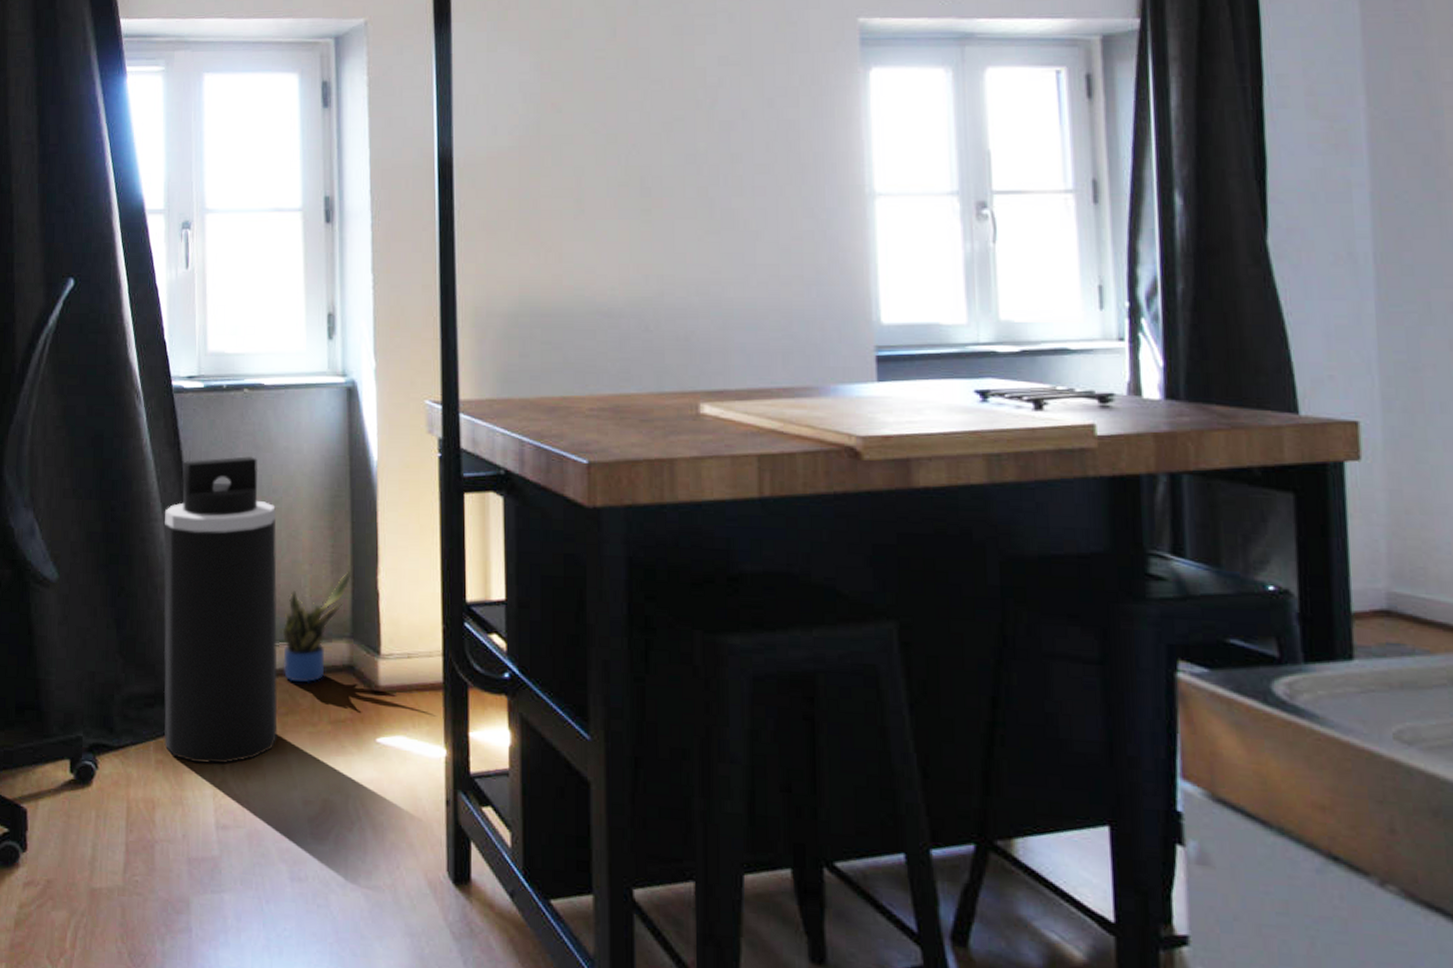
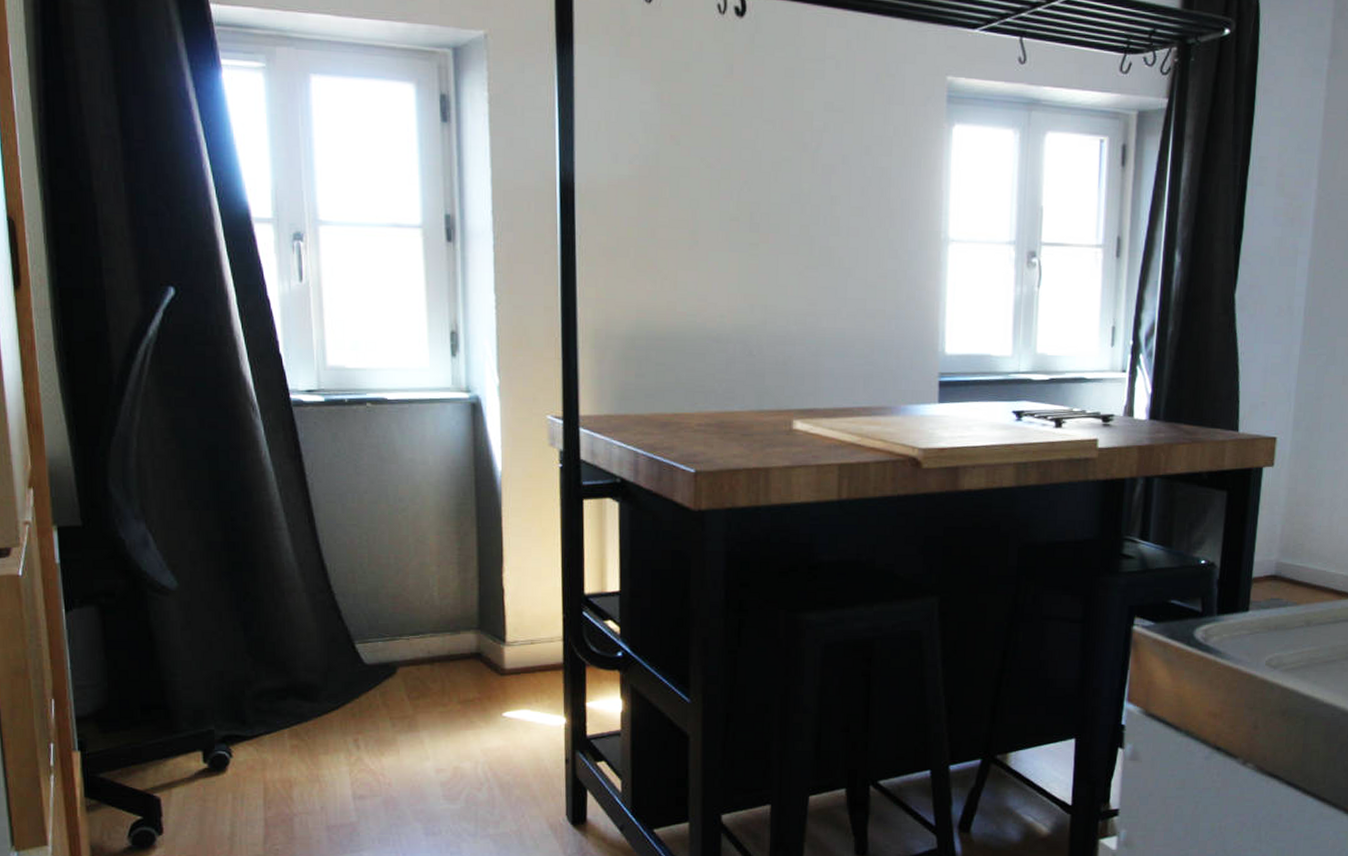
trash can: present [163,456,278,764] -> none [288,468,410,744]
potted plant: present [282,571,352,683] -> none [412,571,478,670]

